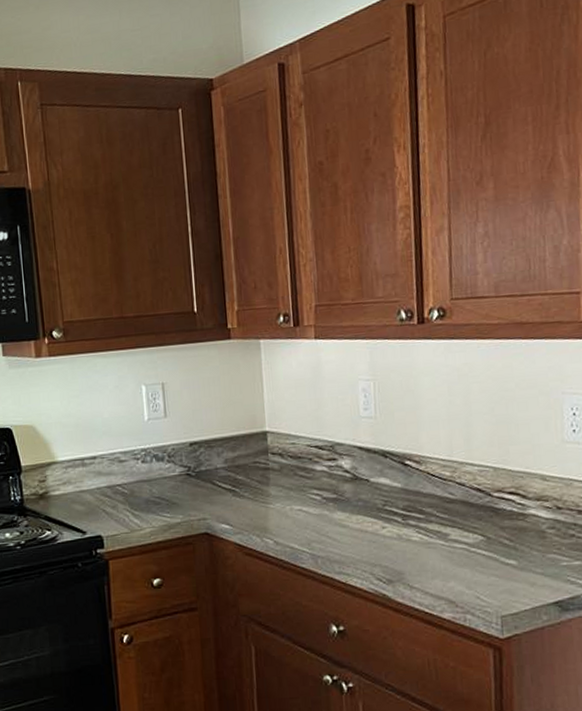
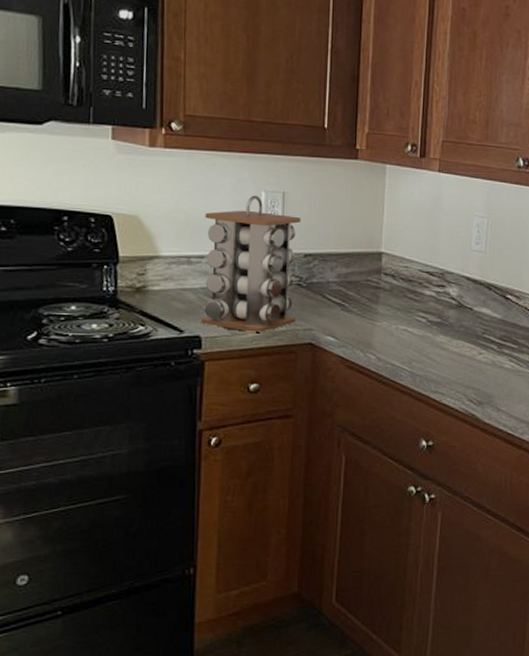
spice rack: none [92,390,190,527] -> present [201,195,301,332]

